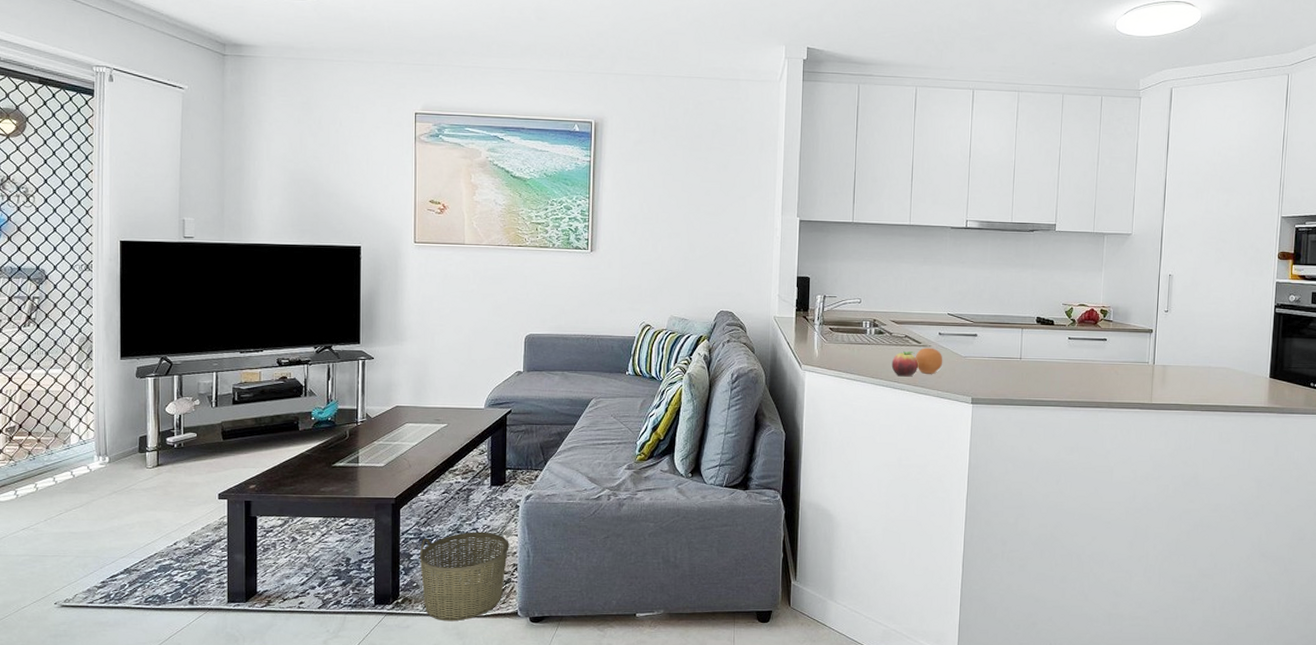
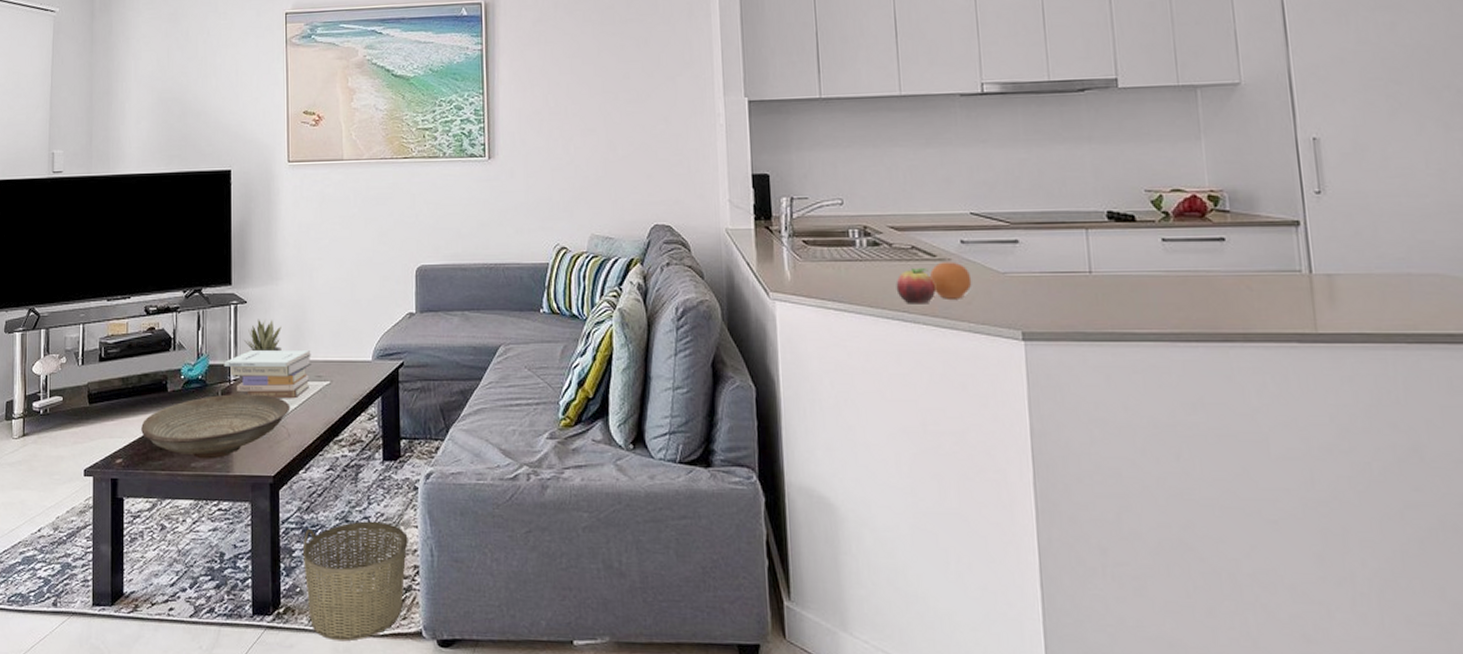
decorative bowl: none [274,433,412,485] -> present [141,394,291,459]
books: none [352,398,431,437] -> present [224,351,312,399]
succulent plant: none [370,372,405,400] -> present [243,319,282,352]

